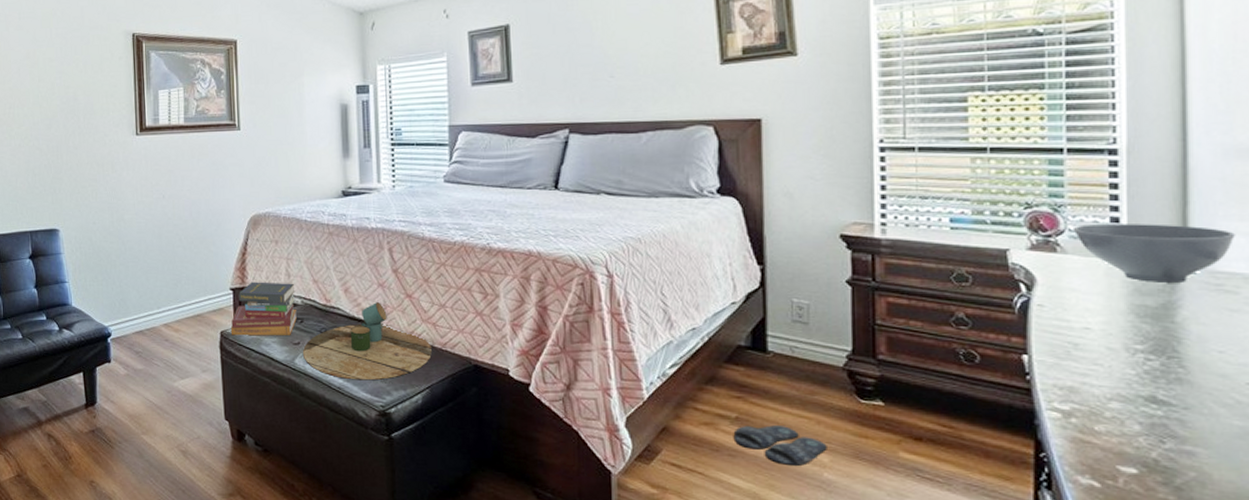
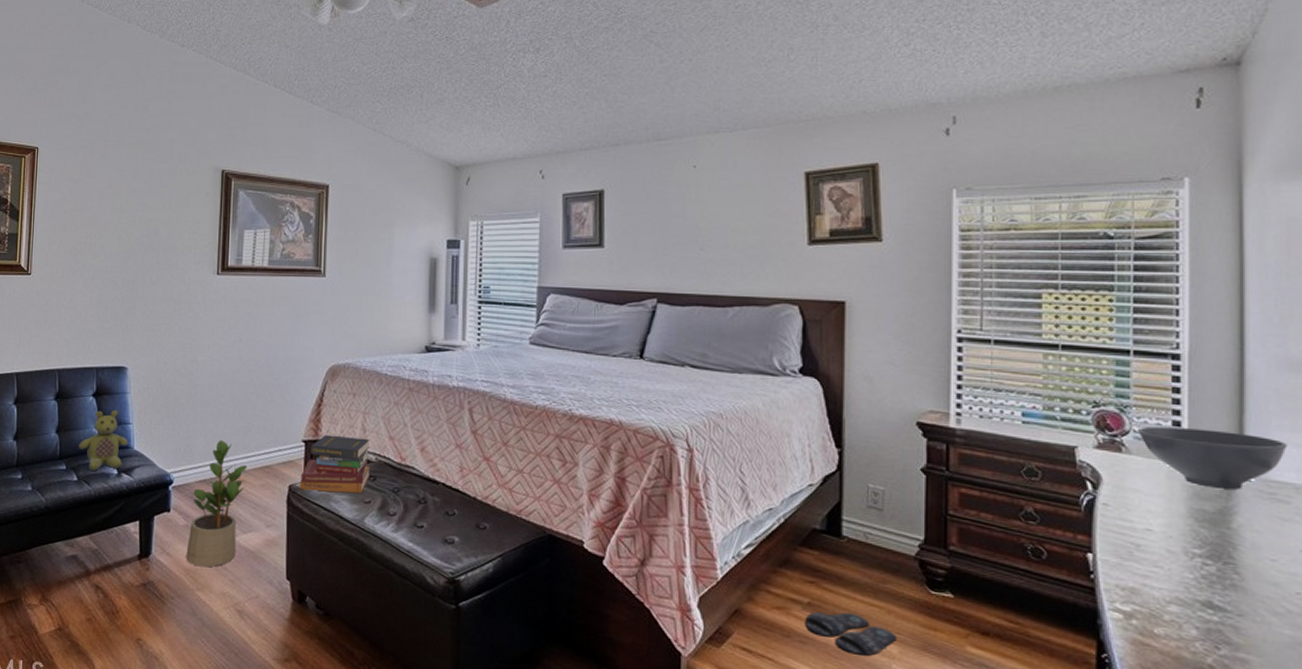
stuffed bear: none [21,270,66,328] -> present [79,410,129,471]
potted plant: none [129,293,179,413] -> present [186,440,247,567]
decorative tray: present [302,301,433,381] -> none [372,463,507,545]

